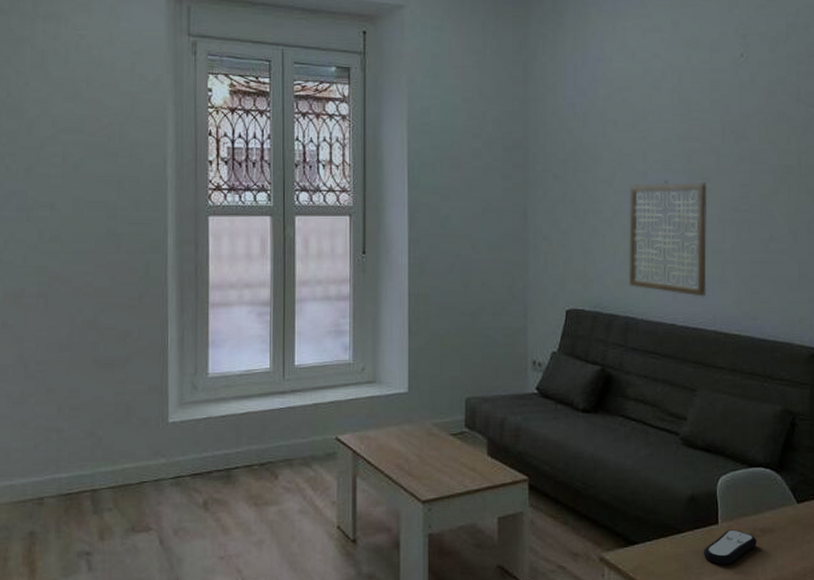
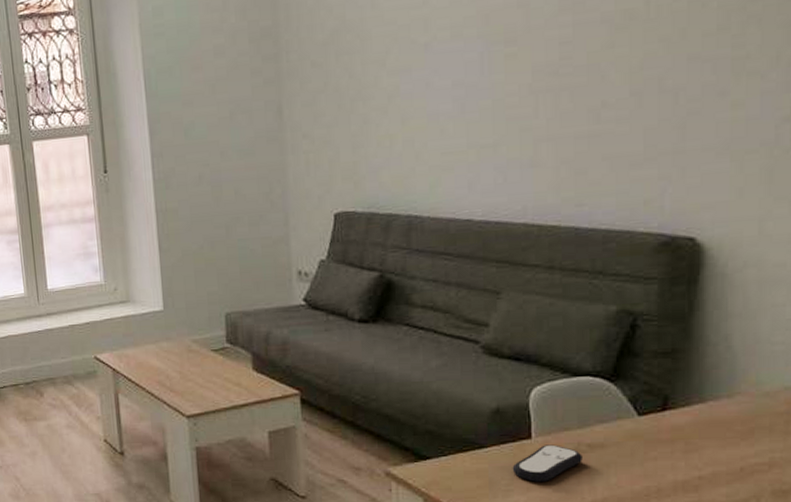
wall art: present [628,180,707,297] -> none [408,46,513,186]

